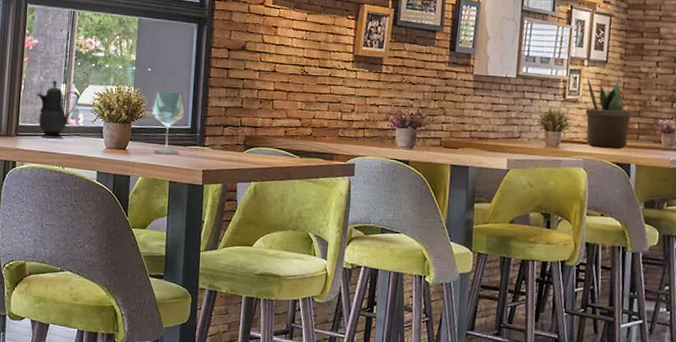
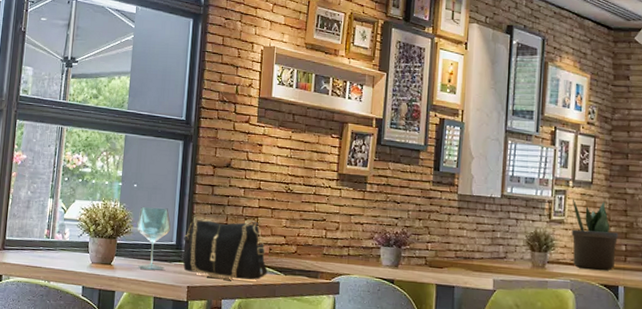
coffeepot: present [35,80,79,139] -> none [23,195,66,253]
handbag: none [198,101,283,164] -> present [183,217,268,281]

